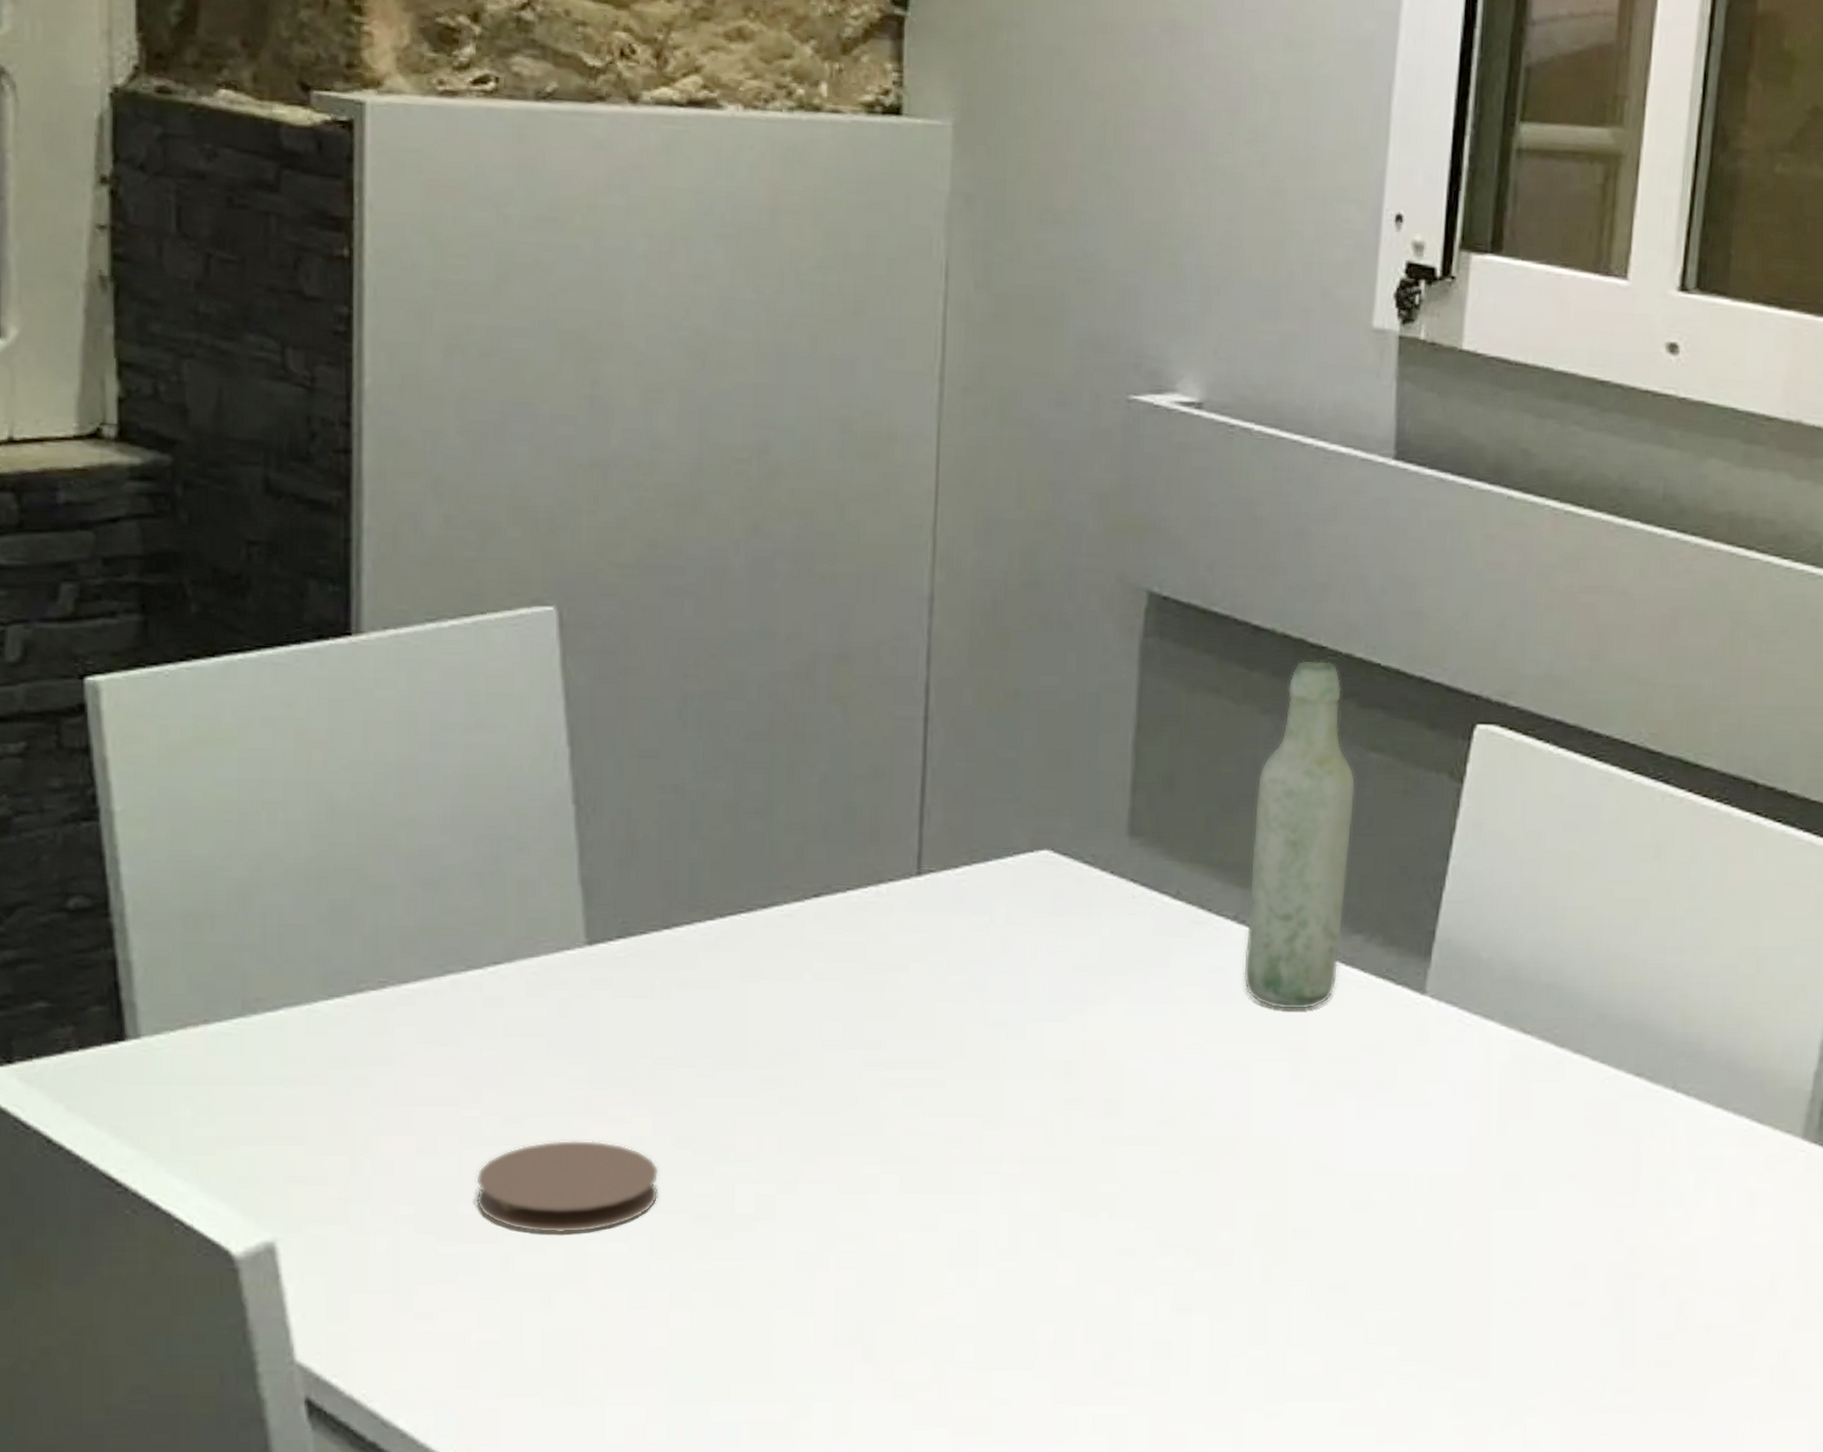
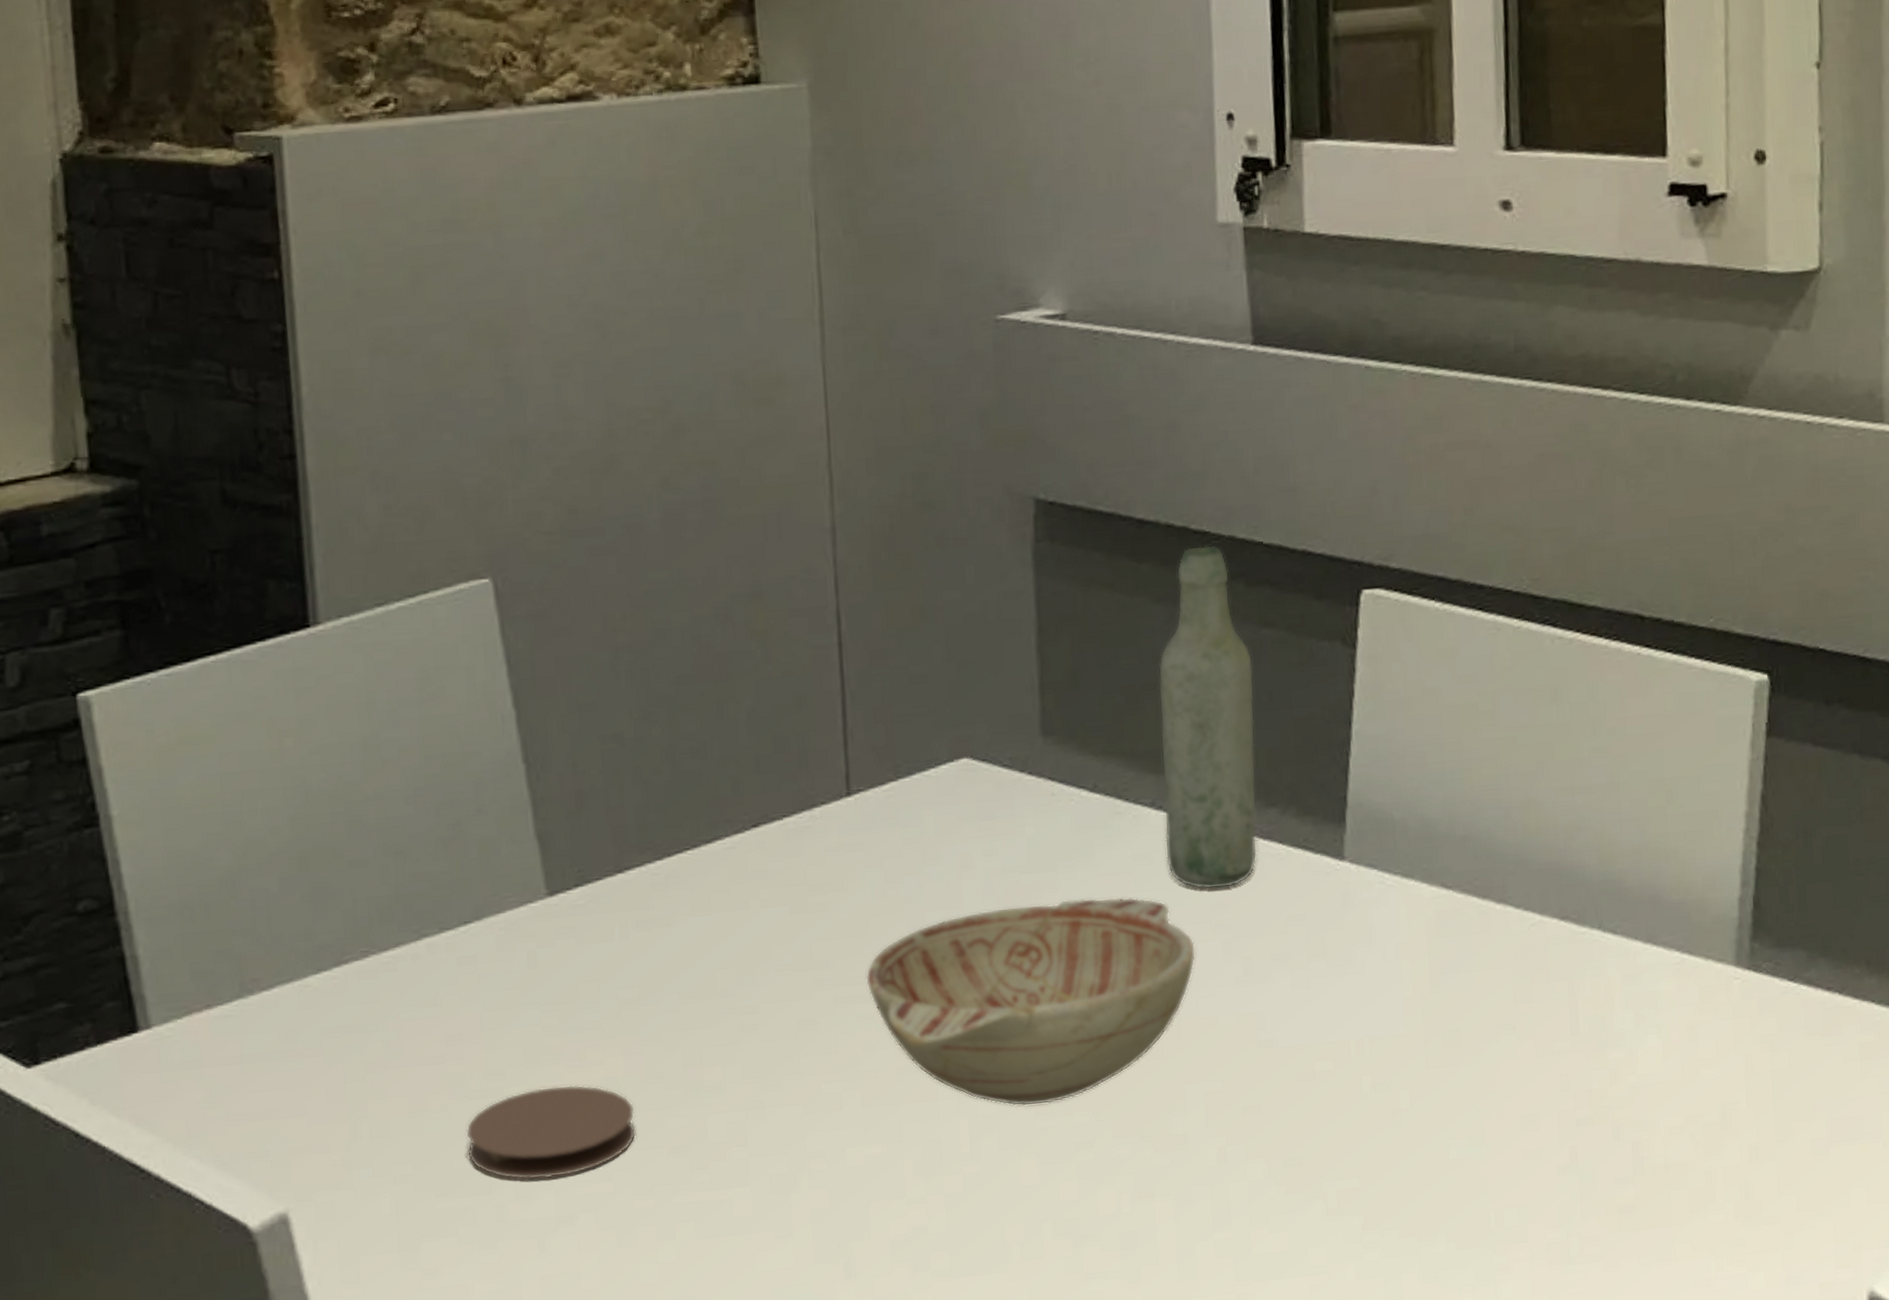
decorative bowl: none [917,1005,1263,1208] -> present [866,897,1196,1107]

